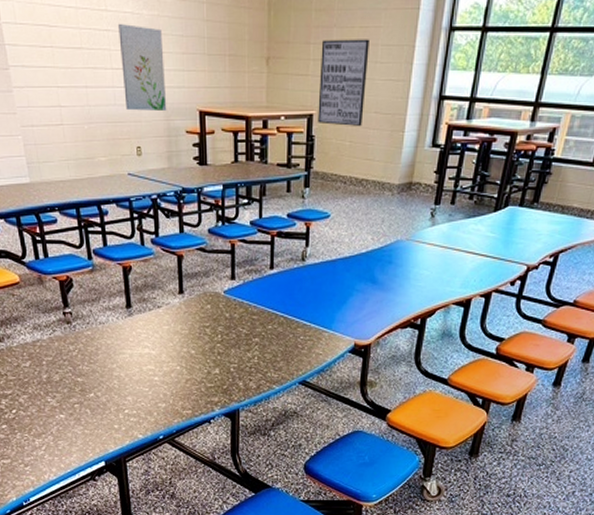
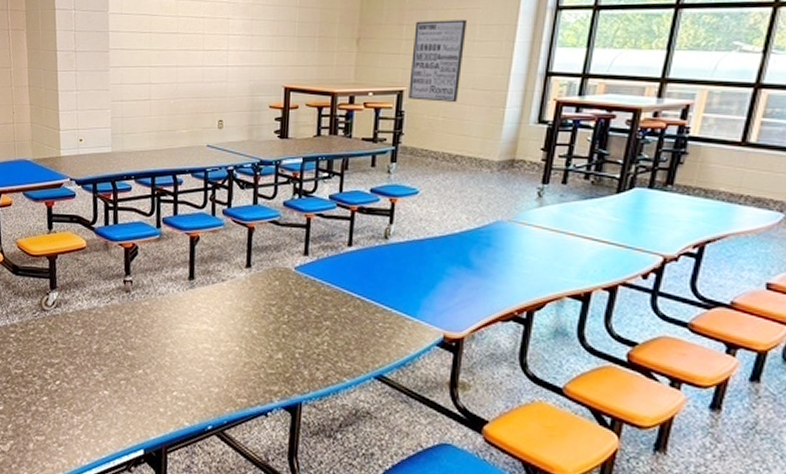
wall art: present [118,23,167,112] -> none [212,11,255,88]

